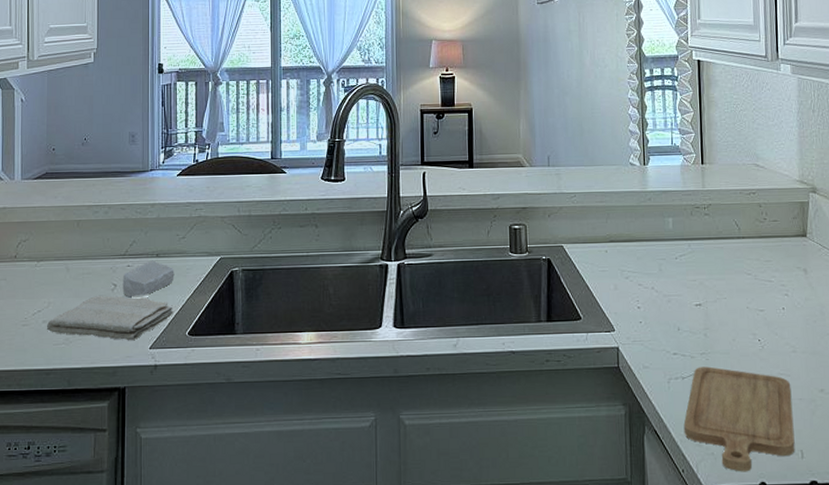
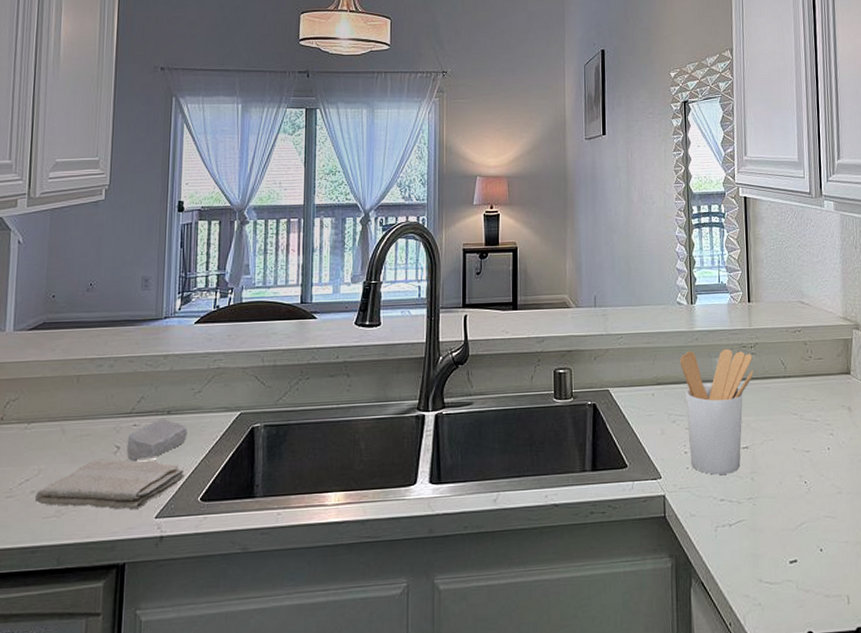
utensil holder: none [632,209,707,330] -> present [679,348,754,475]
chopping board: present [683,366,795,472] -> none [731,512,842,622]

